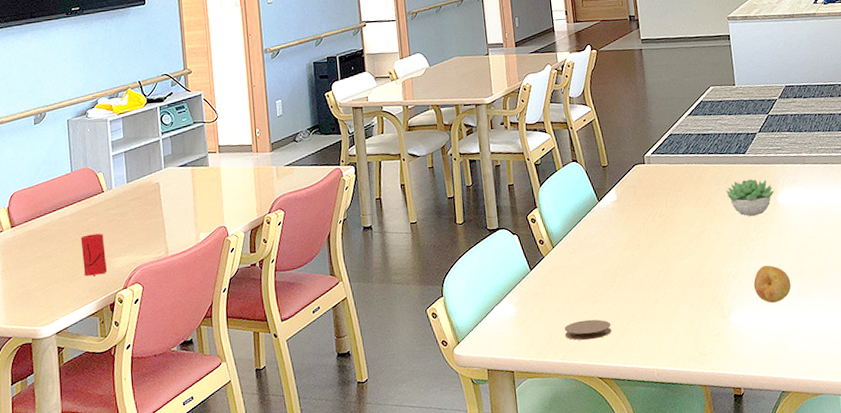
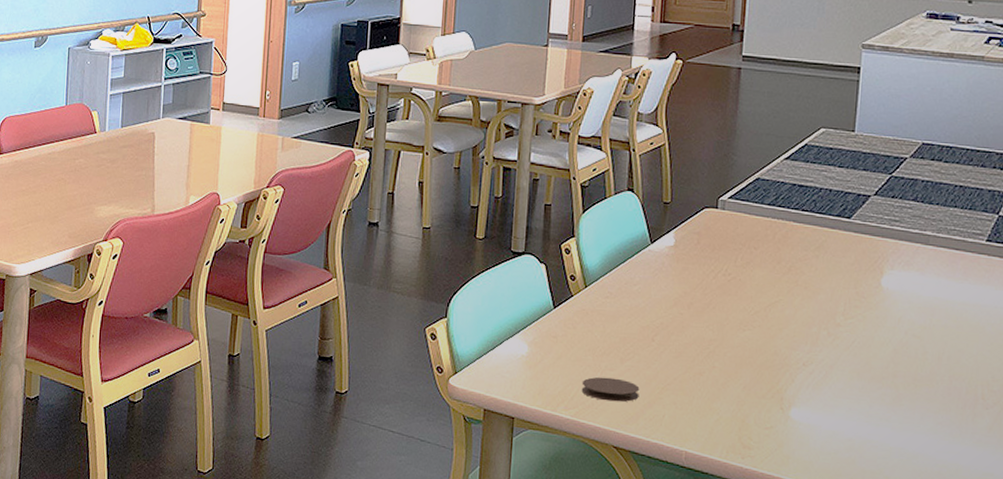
cup: present [80,233,107,276] -> none [65,176,90,221]
succulent plant: present [726,179,774,217] -> none [815,250,879,297]
fruit: present [753,265,791,303] -> none [827,358,878,406]

